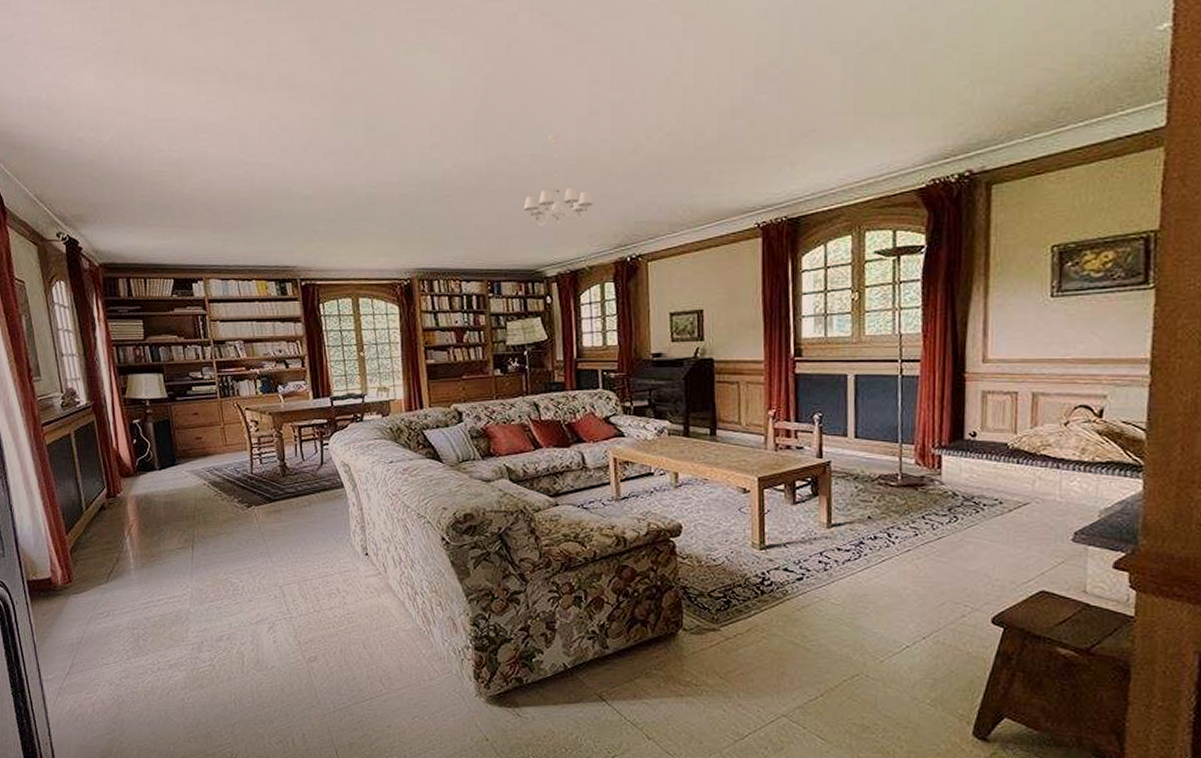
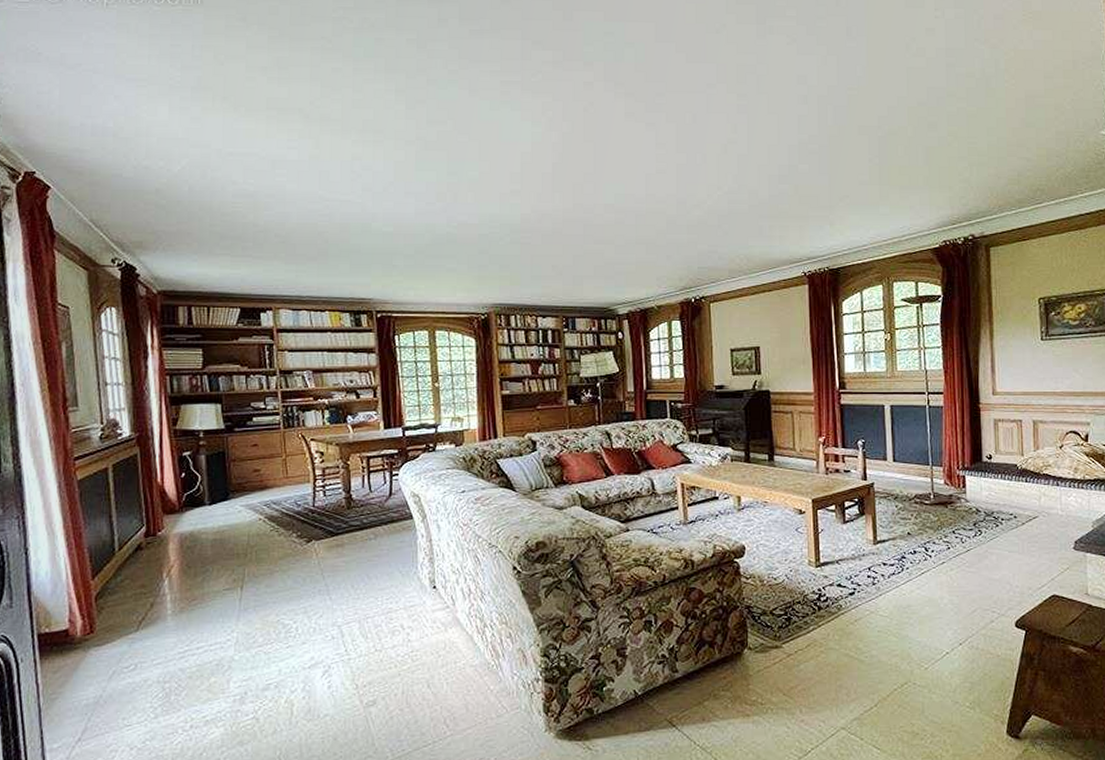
chandelier: present [524,133,594,226] -> none [598,187,661,268]

